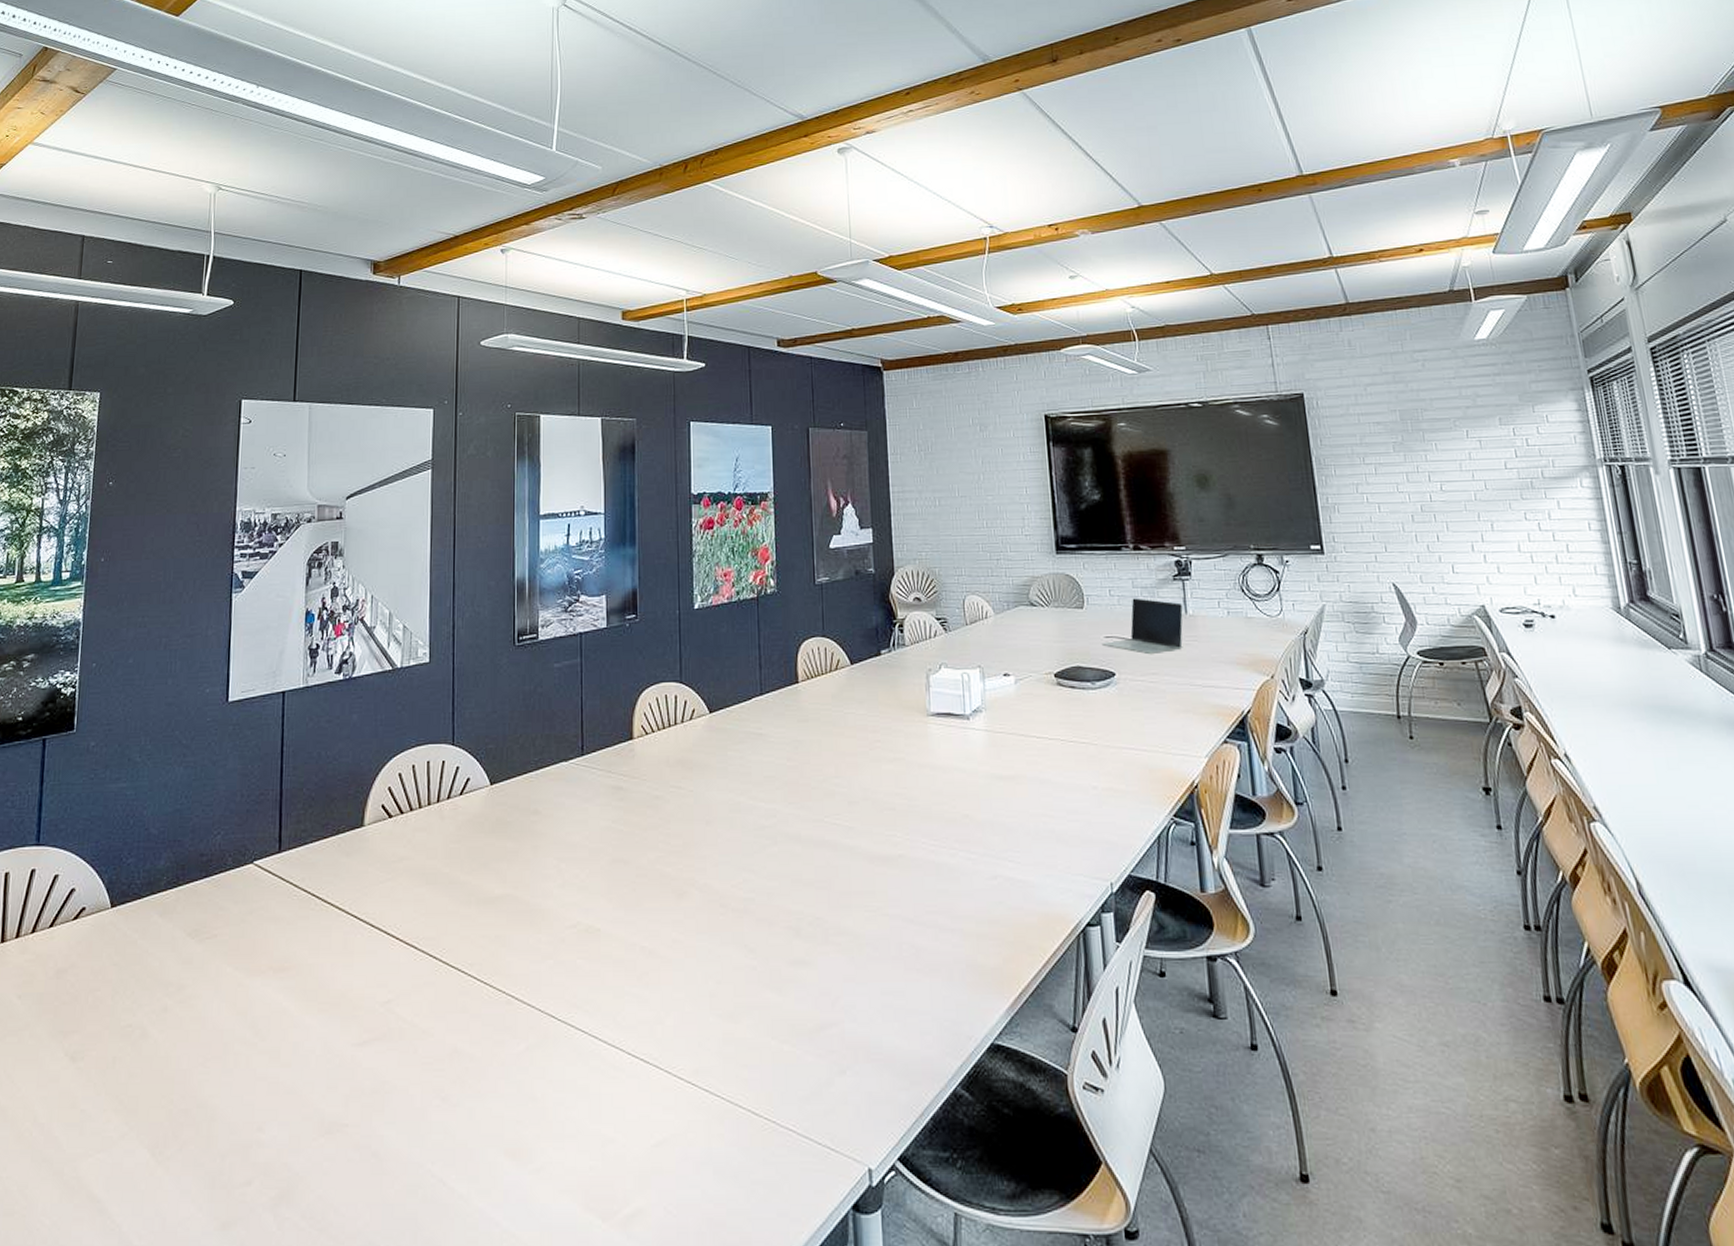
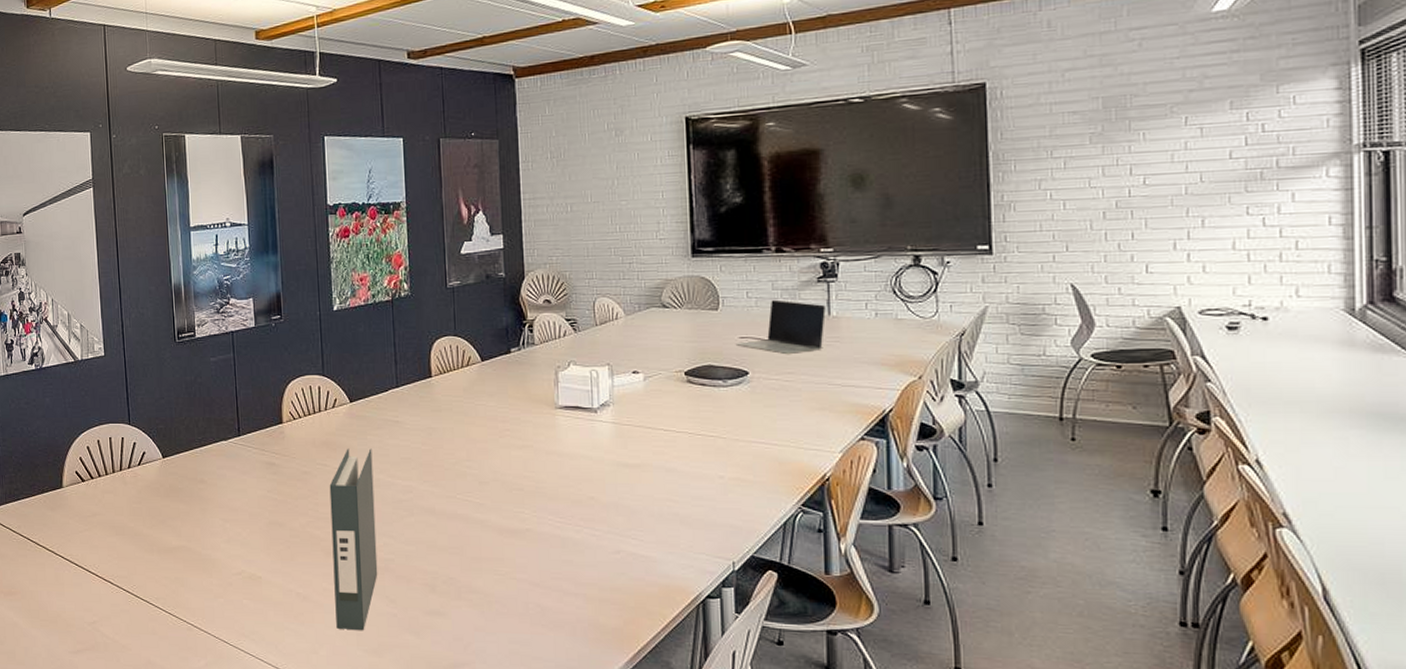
binder: none [683,766,736,990] -> present [329,448,378,630]

